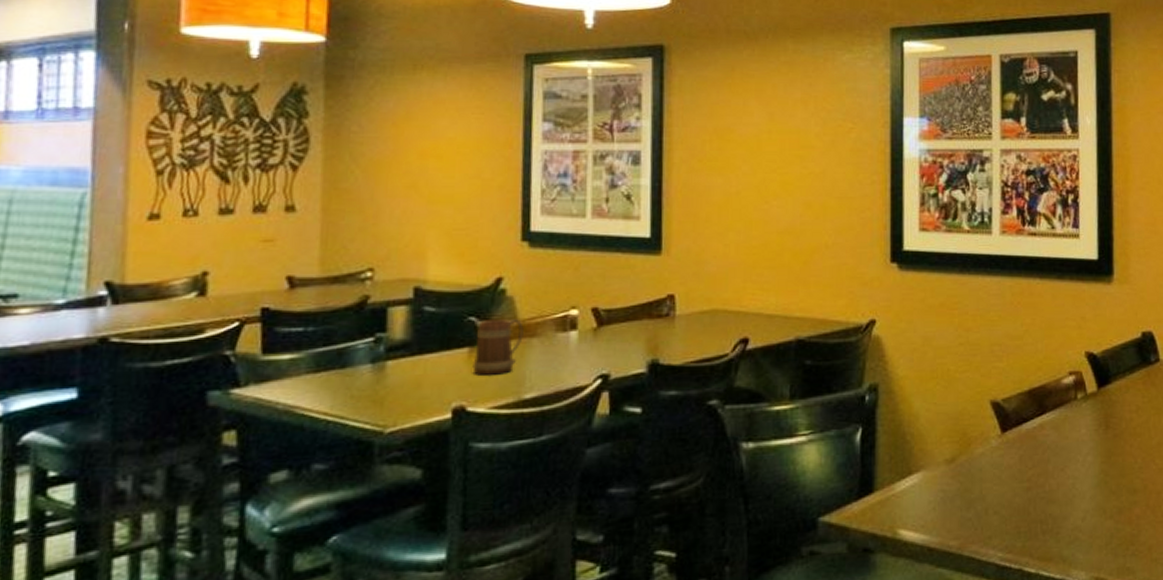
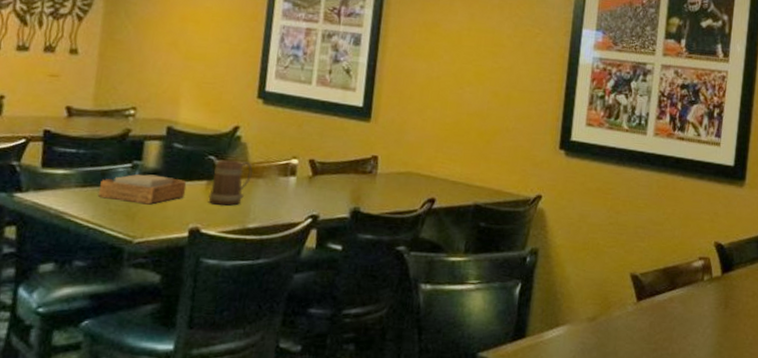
napkin holder: none [335,347,445,385] -> present [98,174,187,205]

